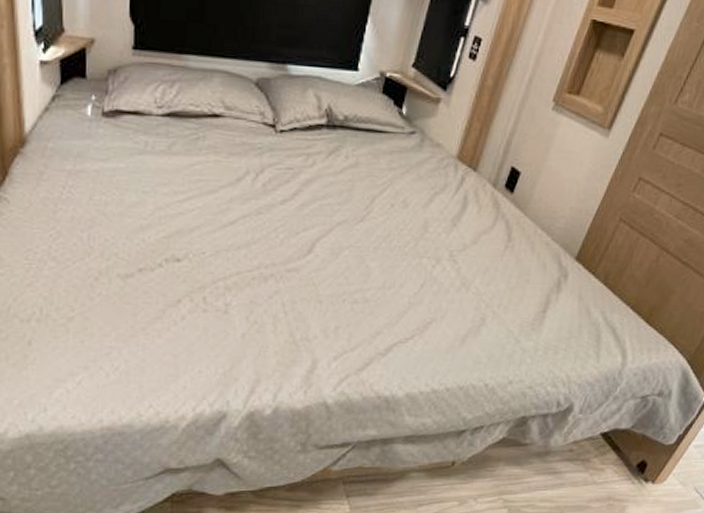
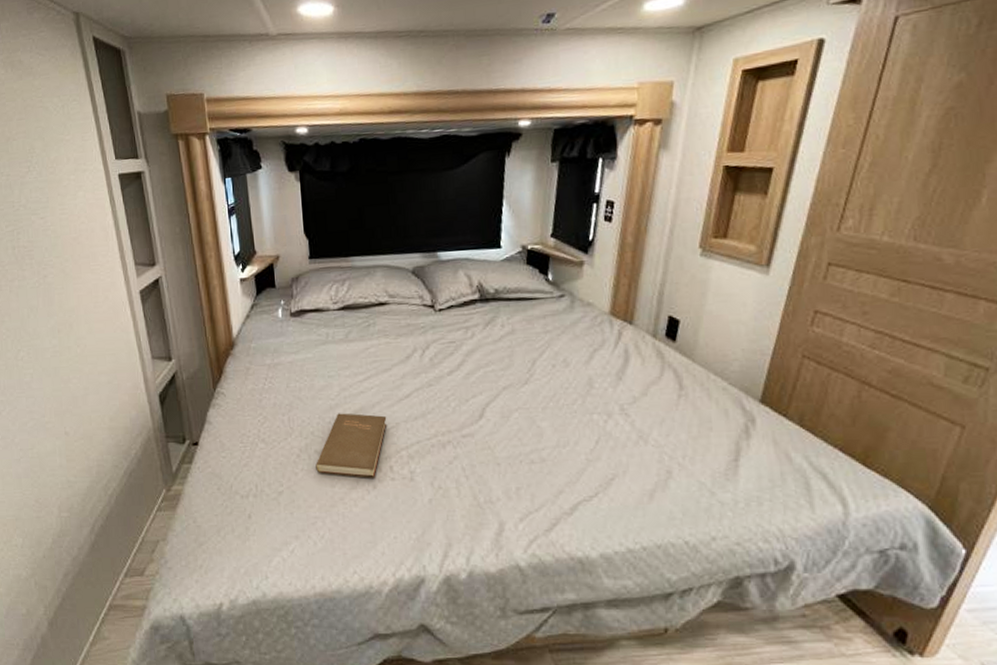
book: none [116,234,206,309] -> present [316,413,387,478]

